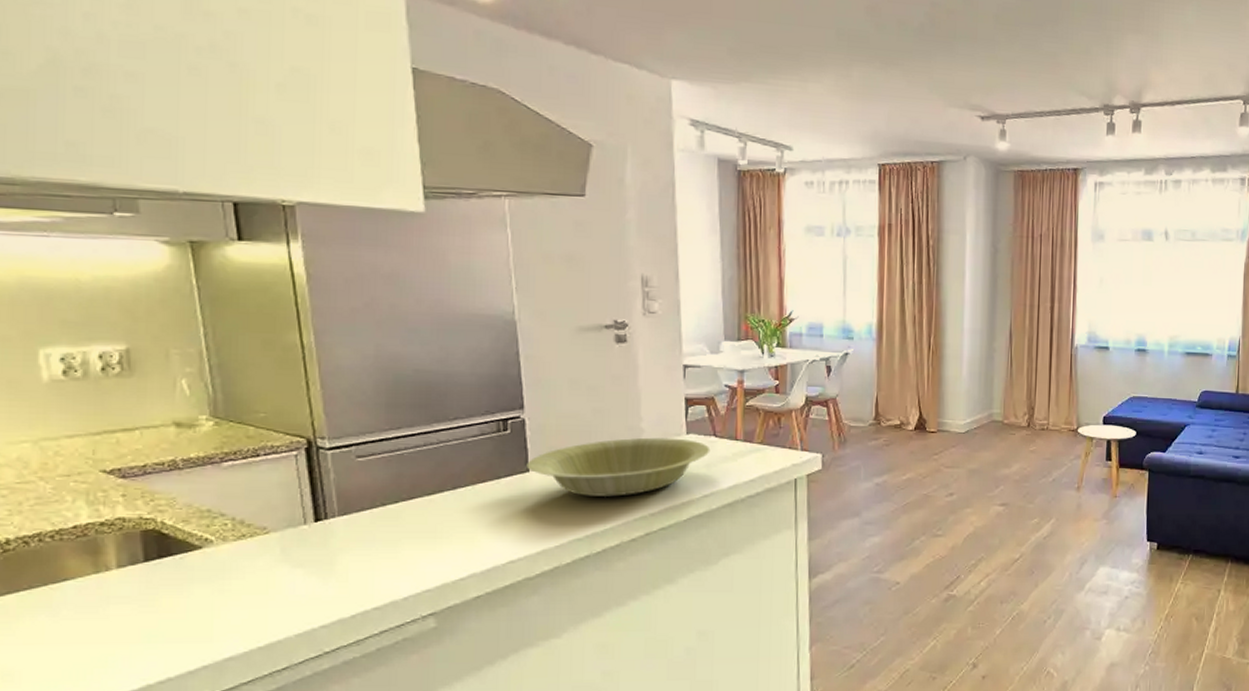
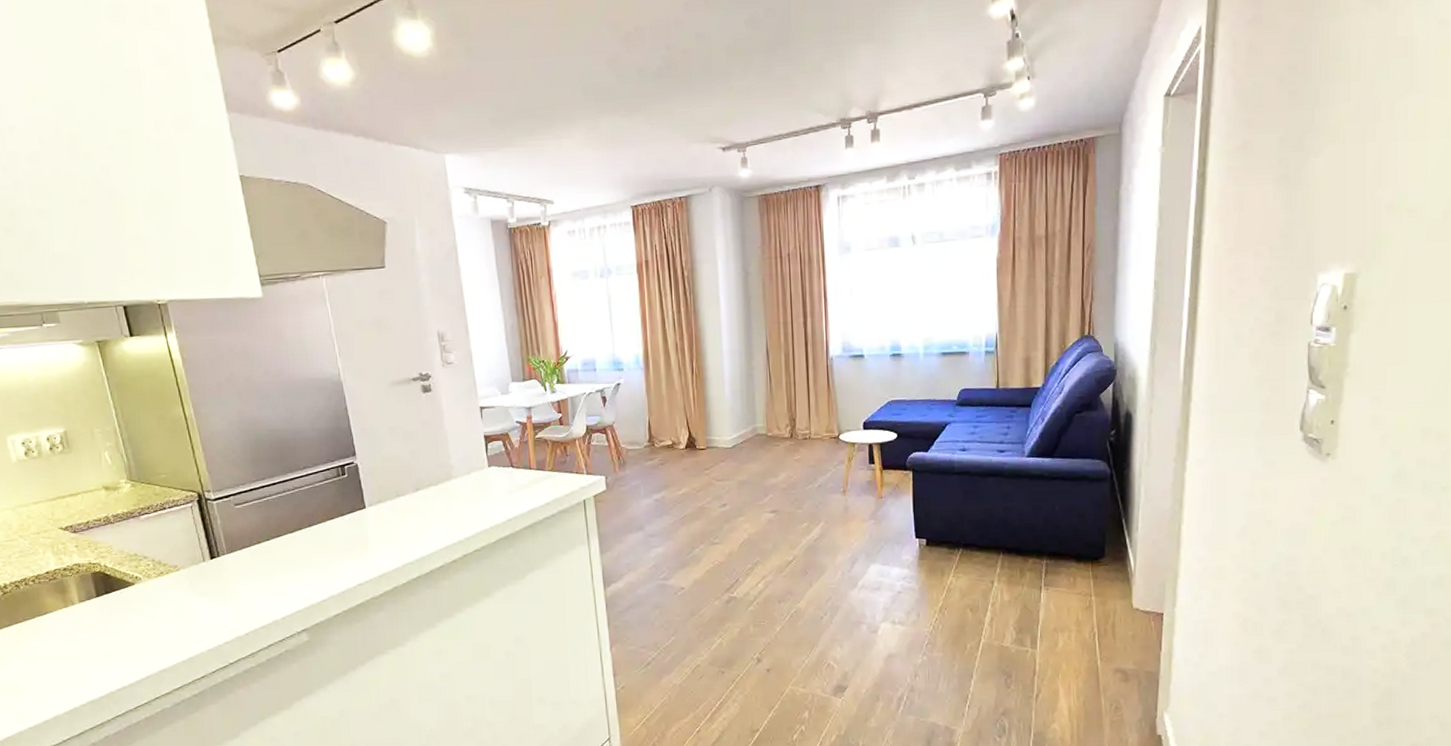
bowl: present [526,437,711,497] -> none [363,471,510,526]

